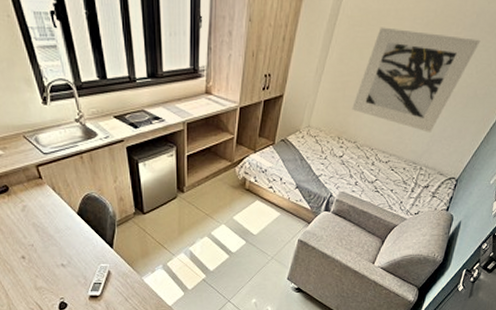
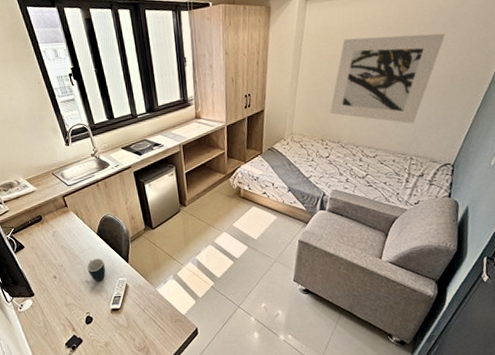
mug: none [63,241,85,266] -> present [87,258,106,282]

